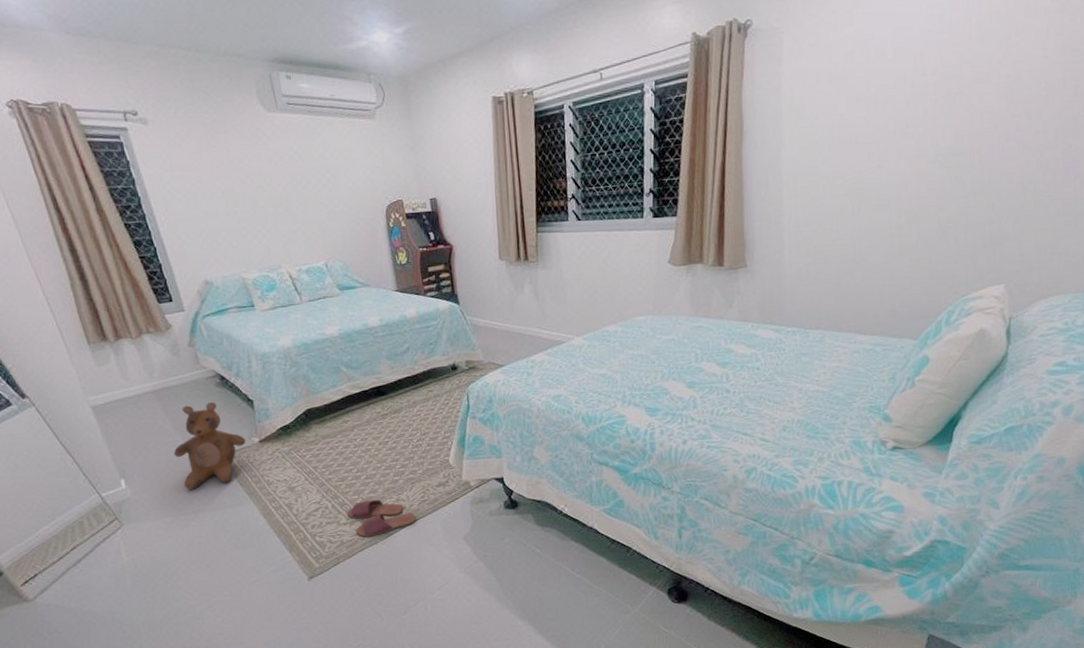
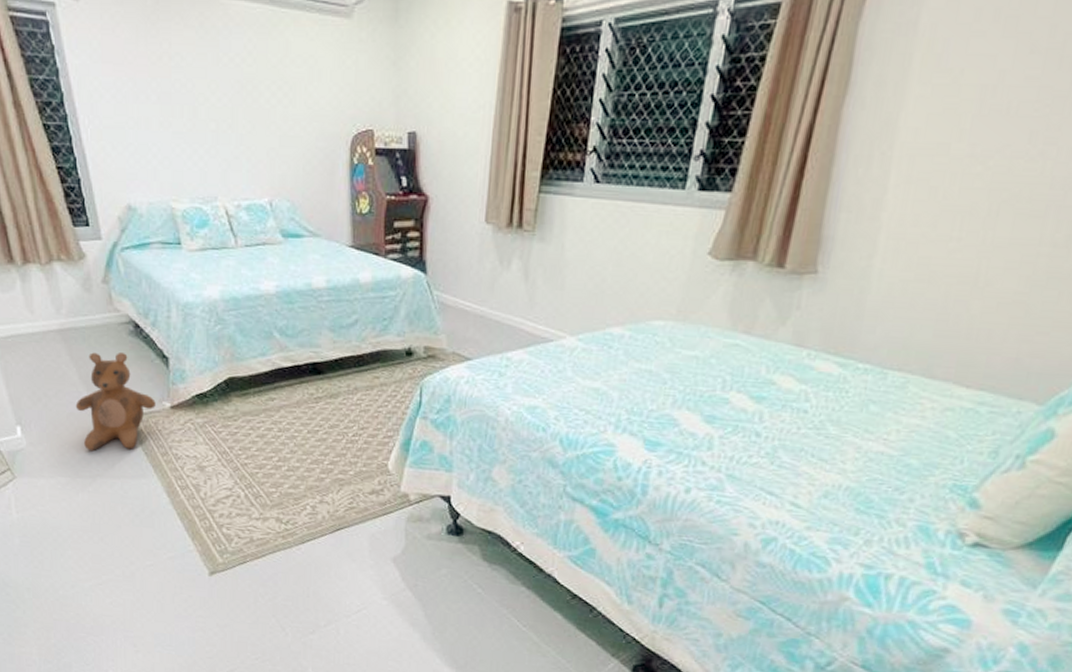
slippers: present [347,500,416,537] -> none [261,496,340,539]

